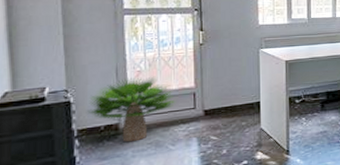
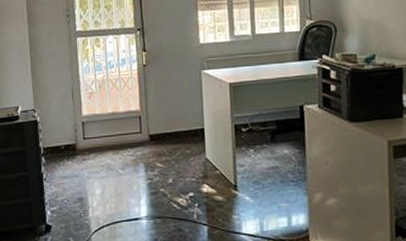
potted plant: present [87,76,176,143] -> none [50,98,124,163]

